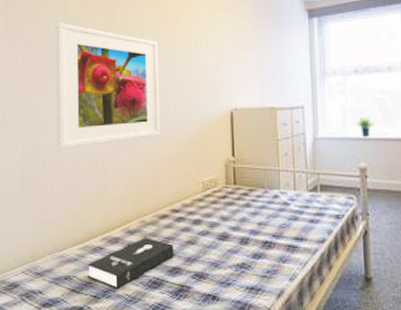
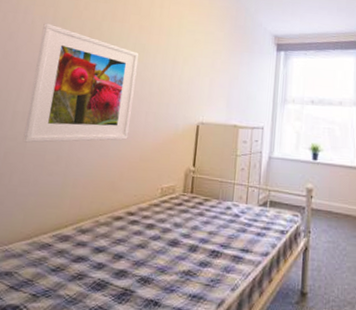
booklet: present [88,238,174,288] -> none [30,238,124,288]

